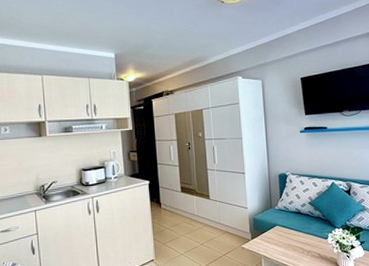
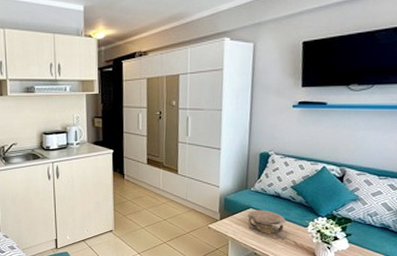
bowl: none [275,226,309,249] -> present [247,210,286,234]

